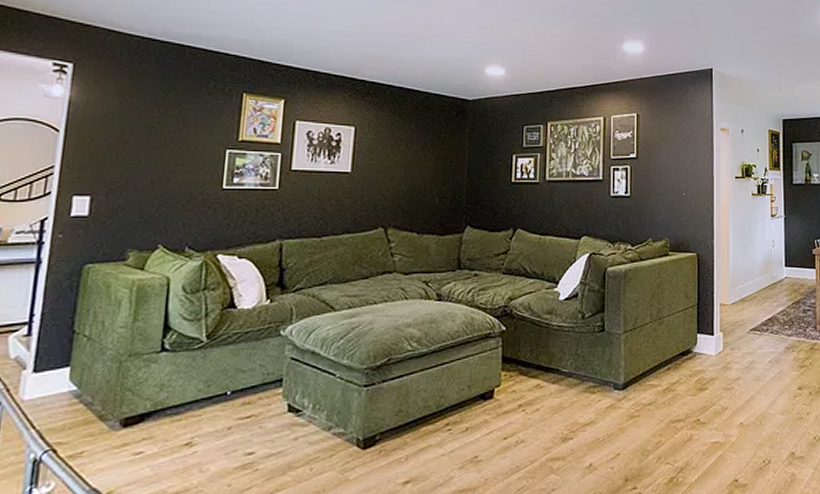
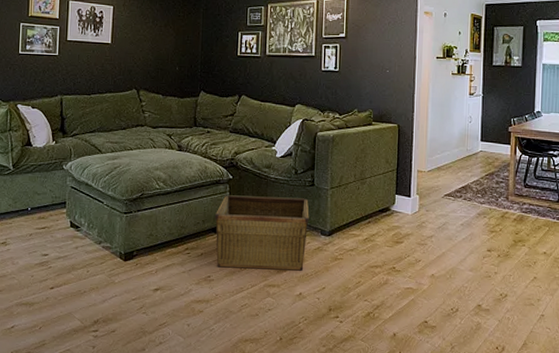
hamper: none [483,347,600,444] -> present [214,195,309,271]

